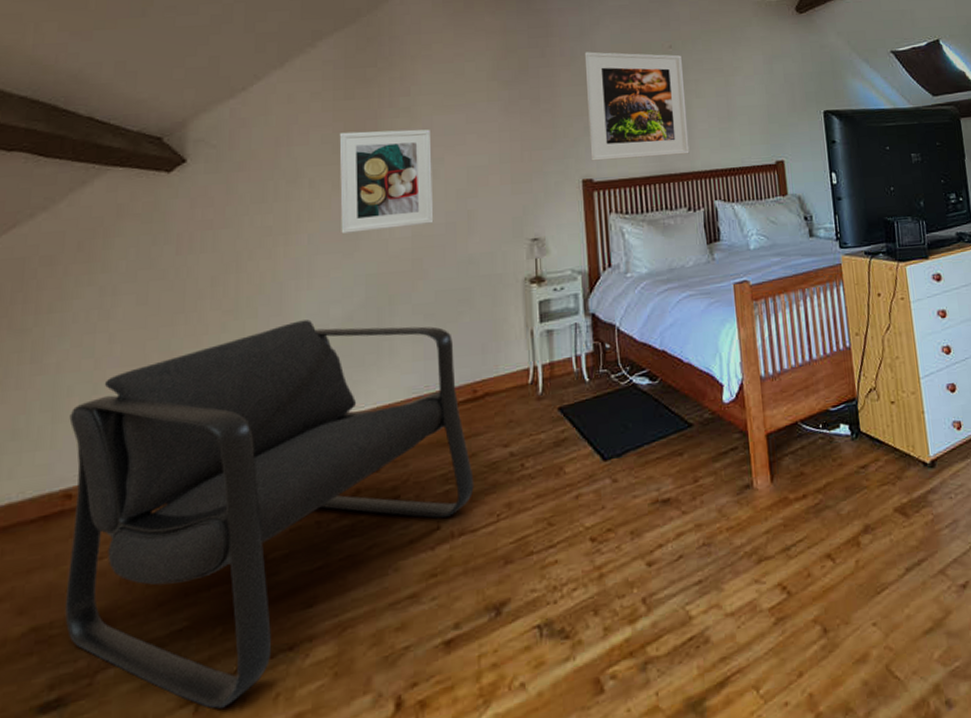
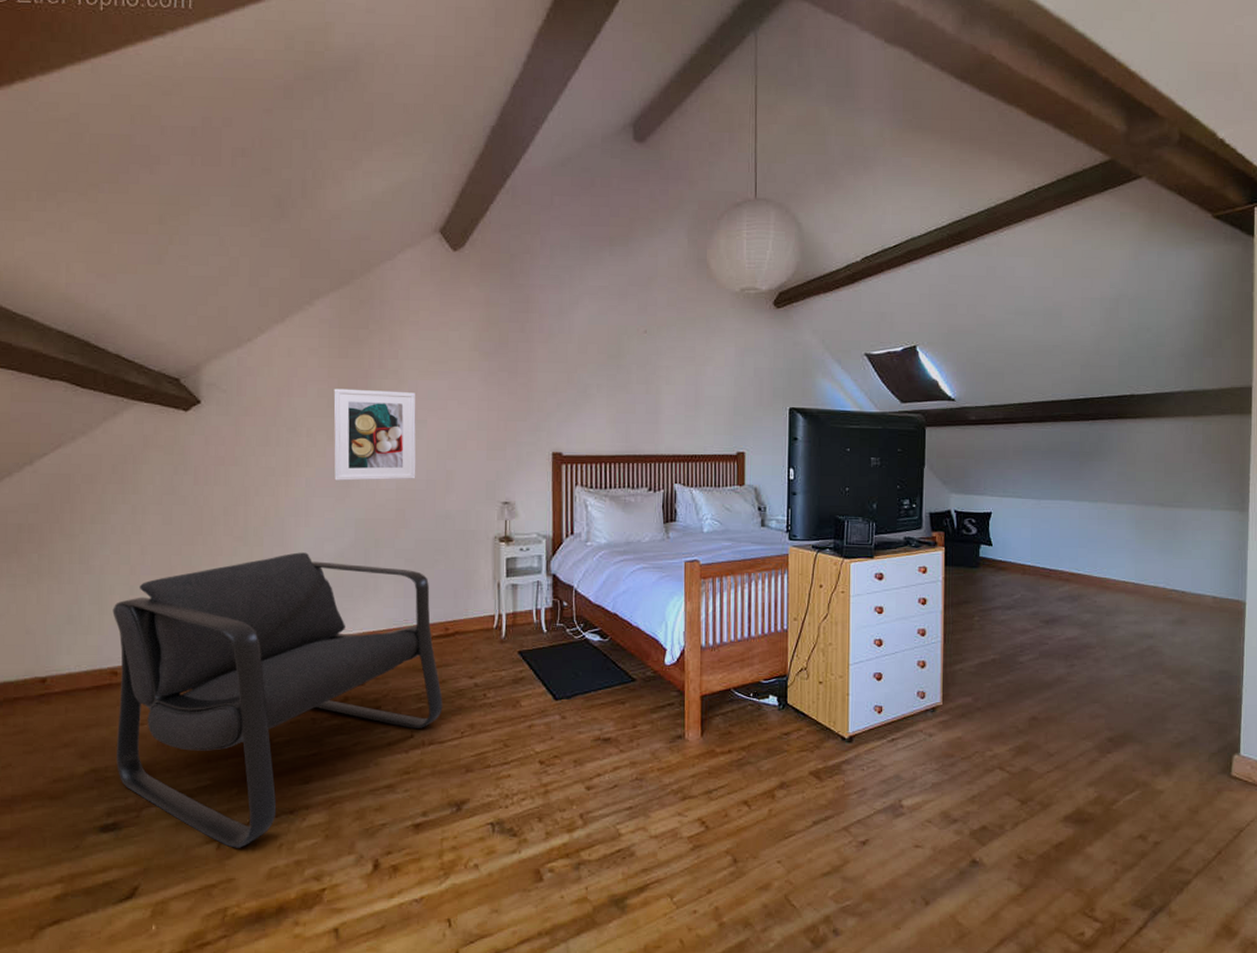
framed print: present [584,51,690,161] -> none [561,330,656,438]

